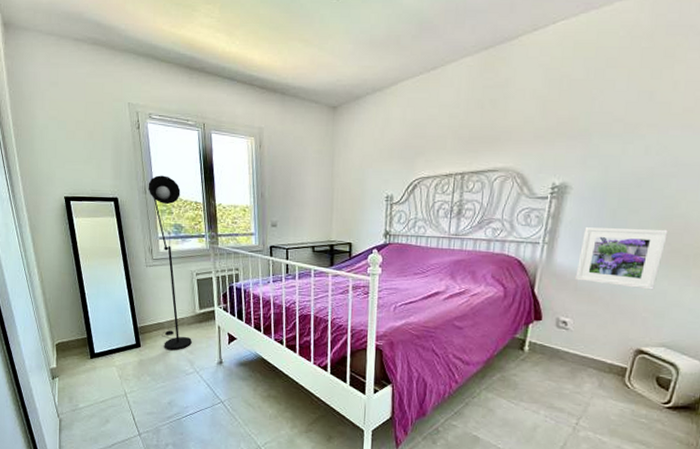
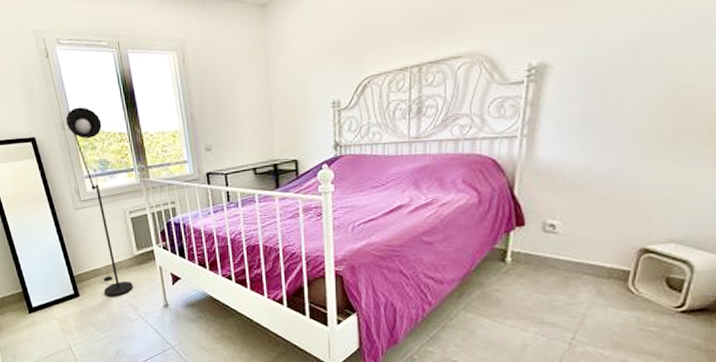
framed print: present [575,227,668,290] -> none [562,103,674,178]

